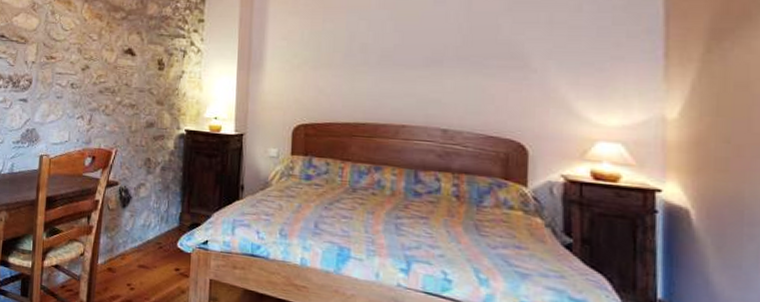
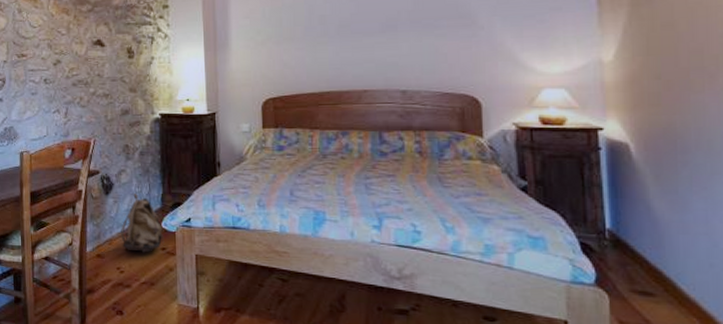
backpack: none [134,209,180,272] -> present [121,194,165,253]

